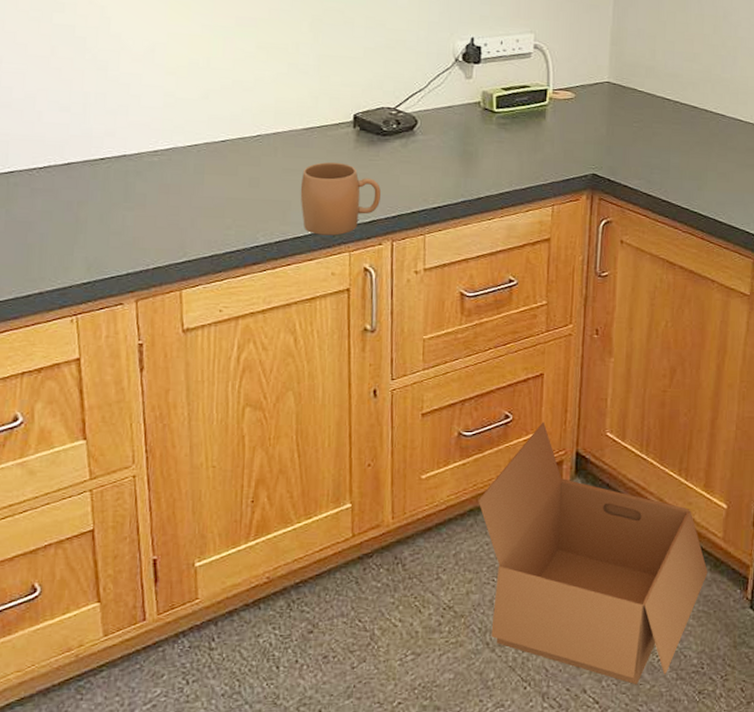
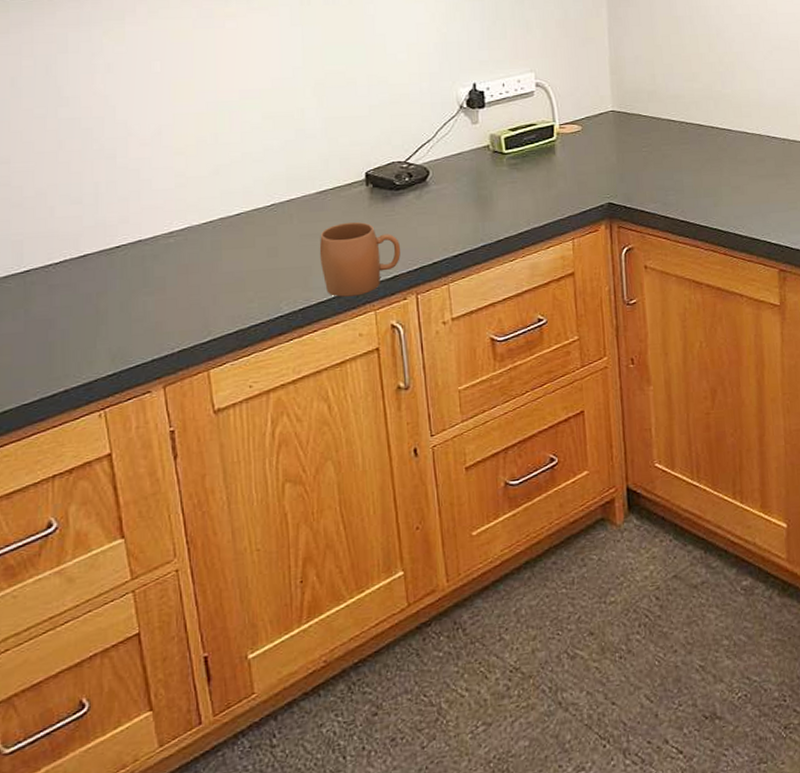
cardboard box: present [478,421,708,685] -> none [532,460,777,728]

